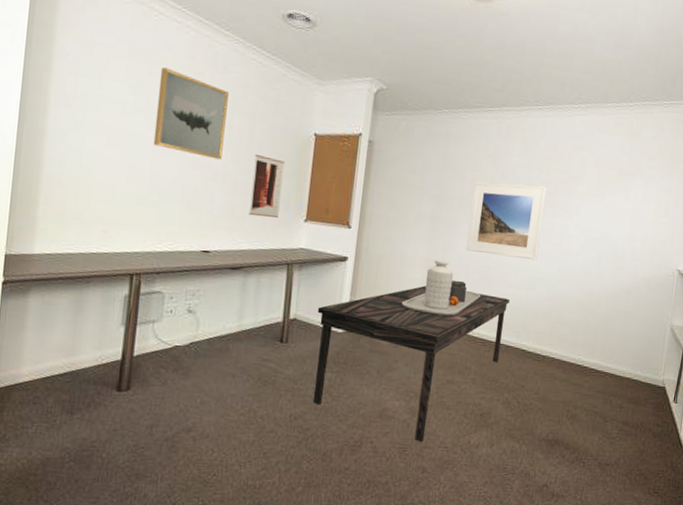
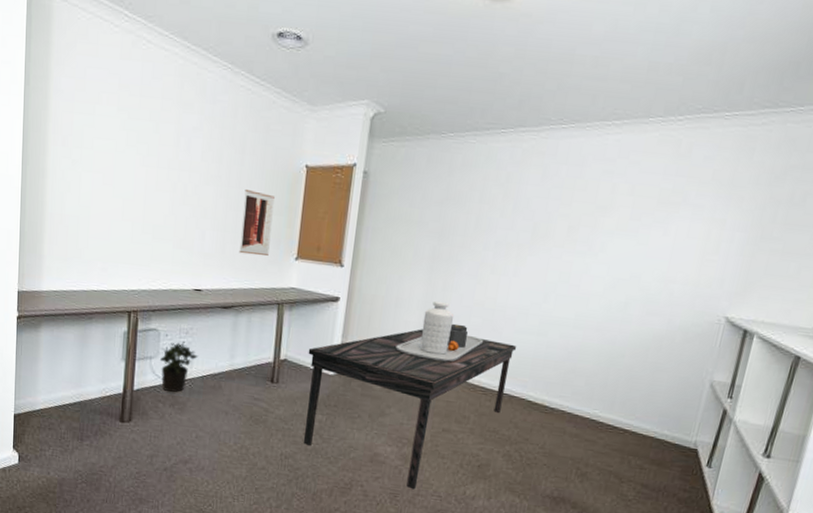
wall art: present [153,67,229,160] -> none [145,100,218,196]
potted plant: none [164,304,205,357] -> present [160,342,198,392]
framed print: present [466,181,547,261] -> none [468,214,568,304]

